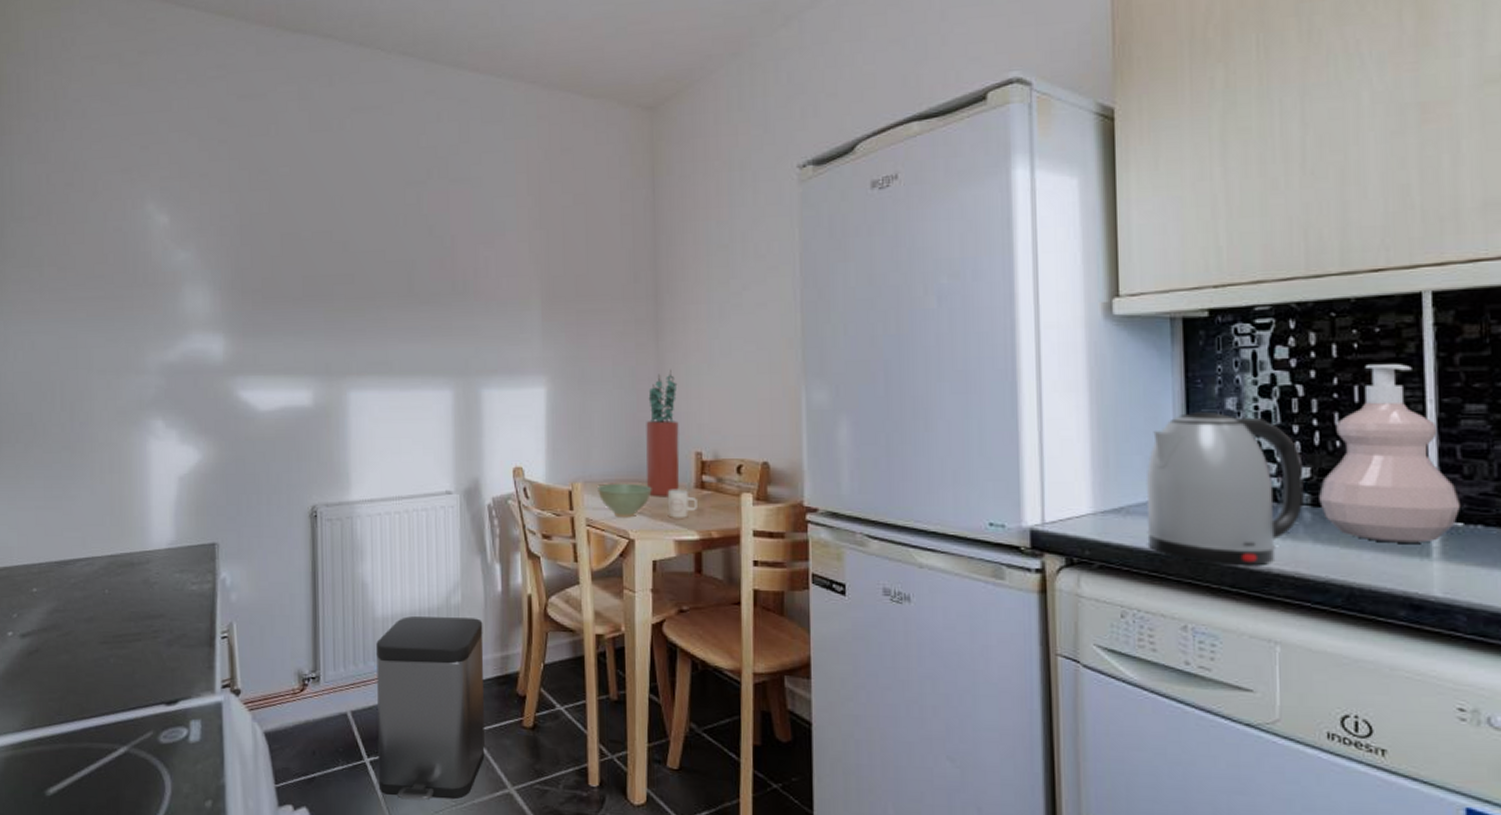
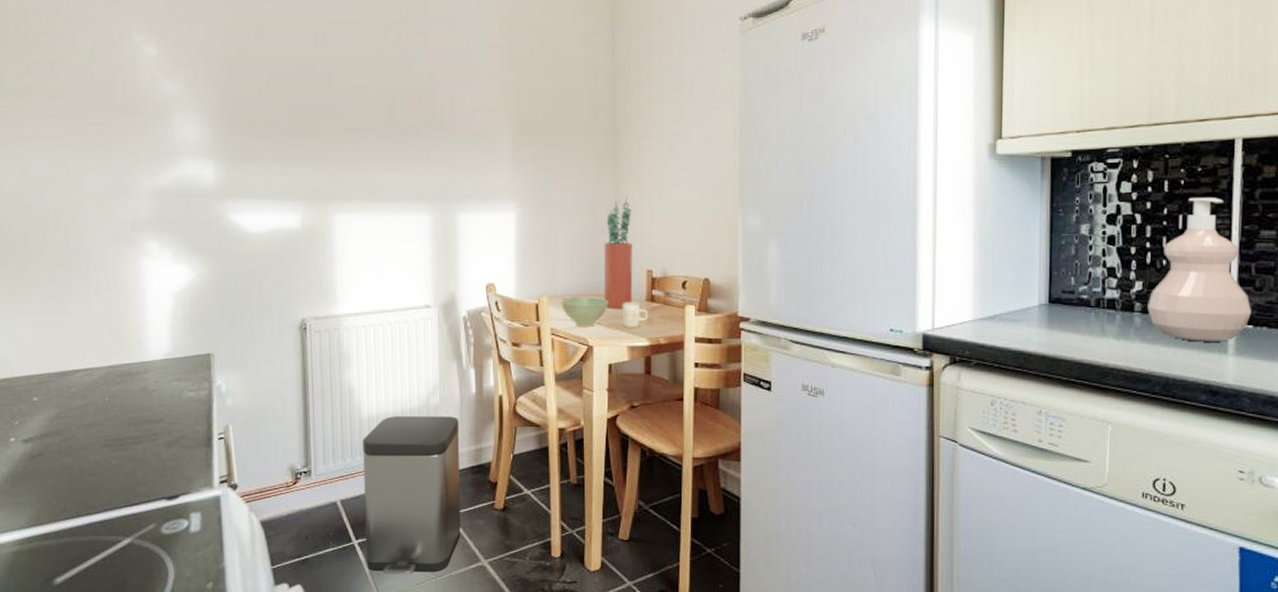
kettle: present [1146,411,1304,566] -> none [1014,235,1137,362]

